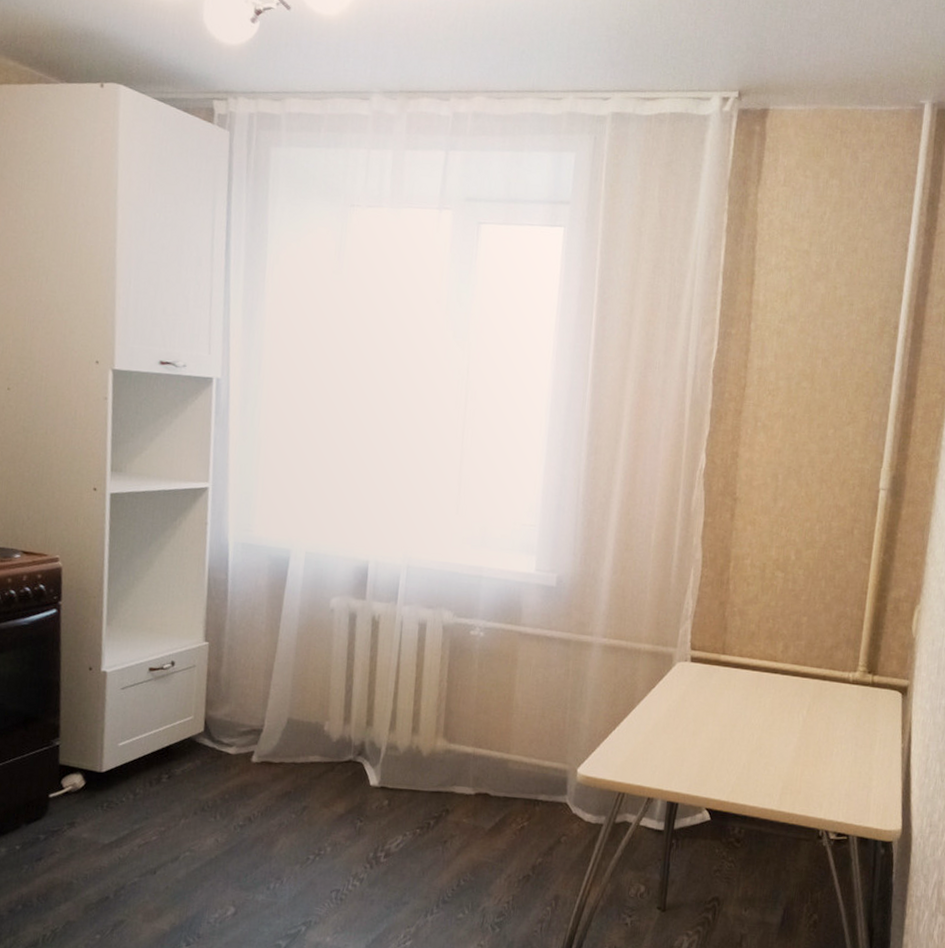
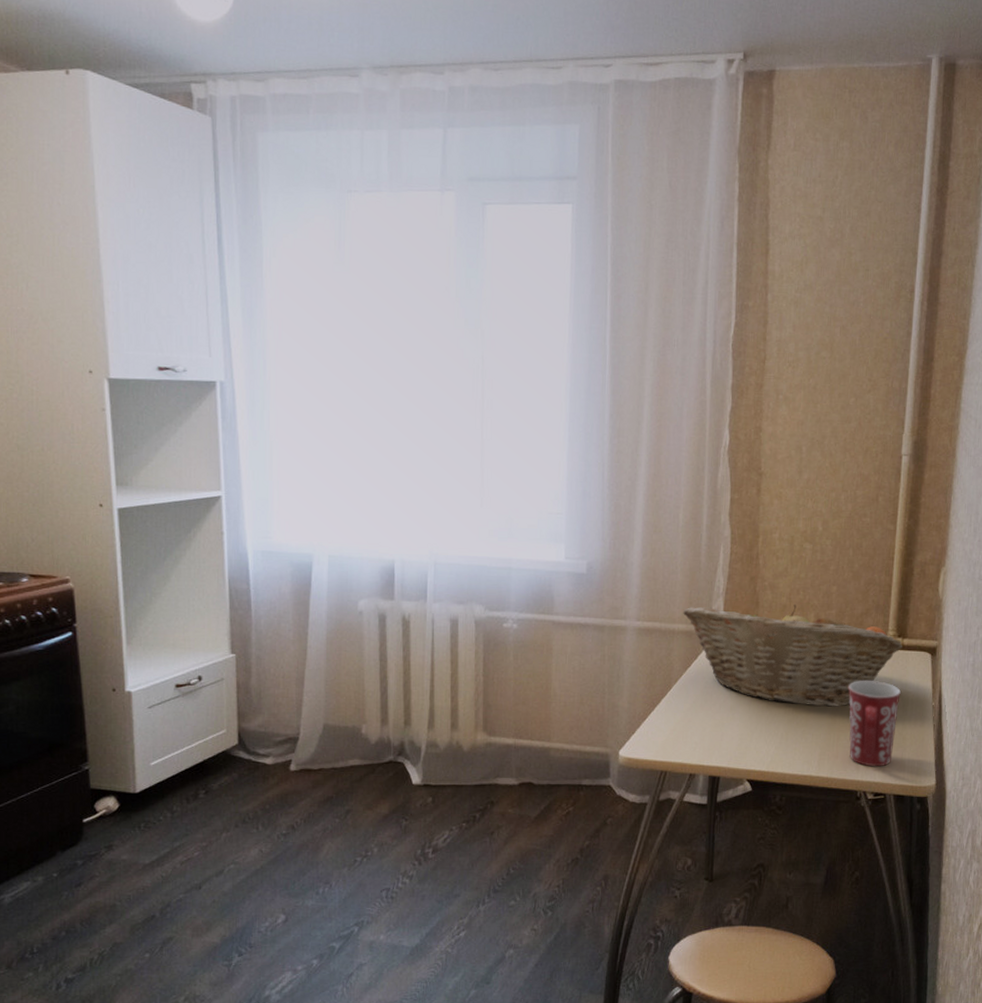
fruit basket: none [650,627,873,741] -> present [683,605,903,707]
mug: none [813,715,869,806] -> present [848,681,901,767]

